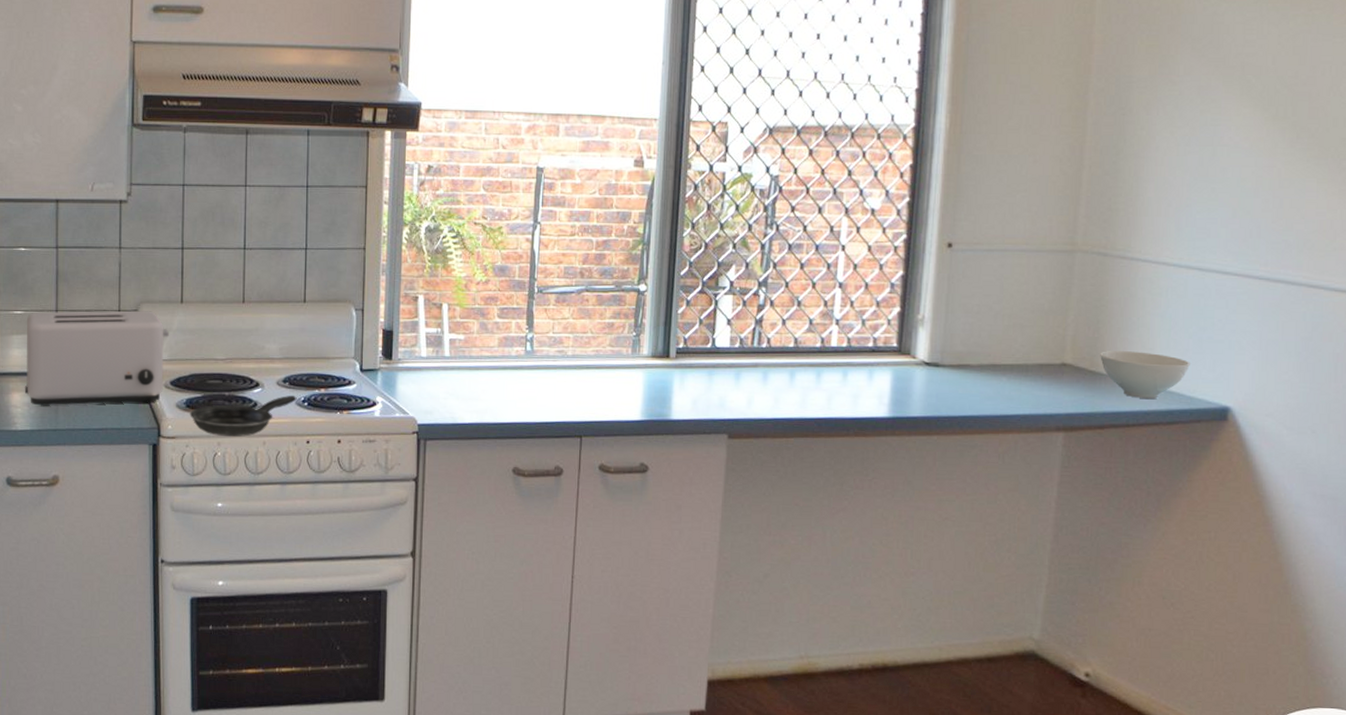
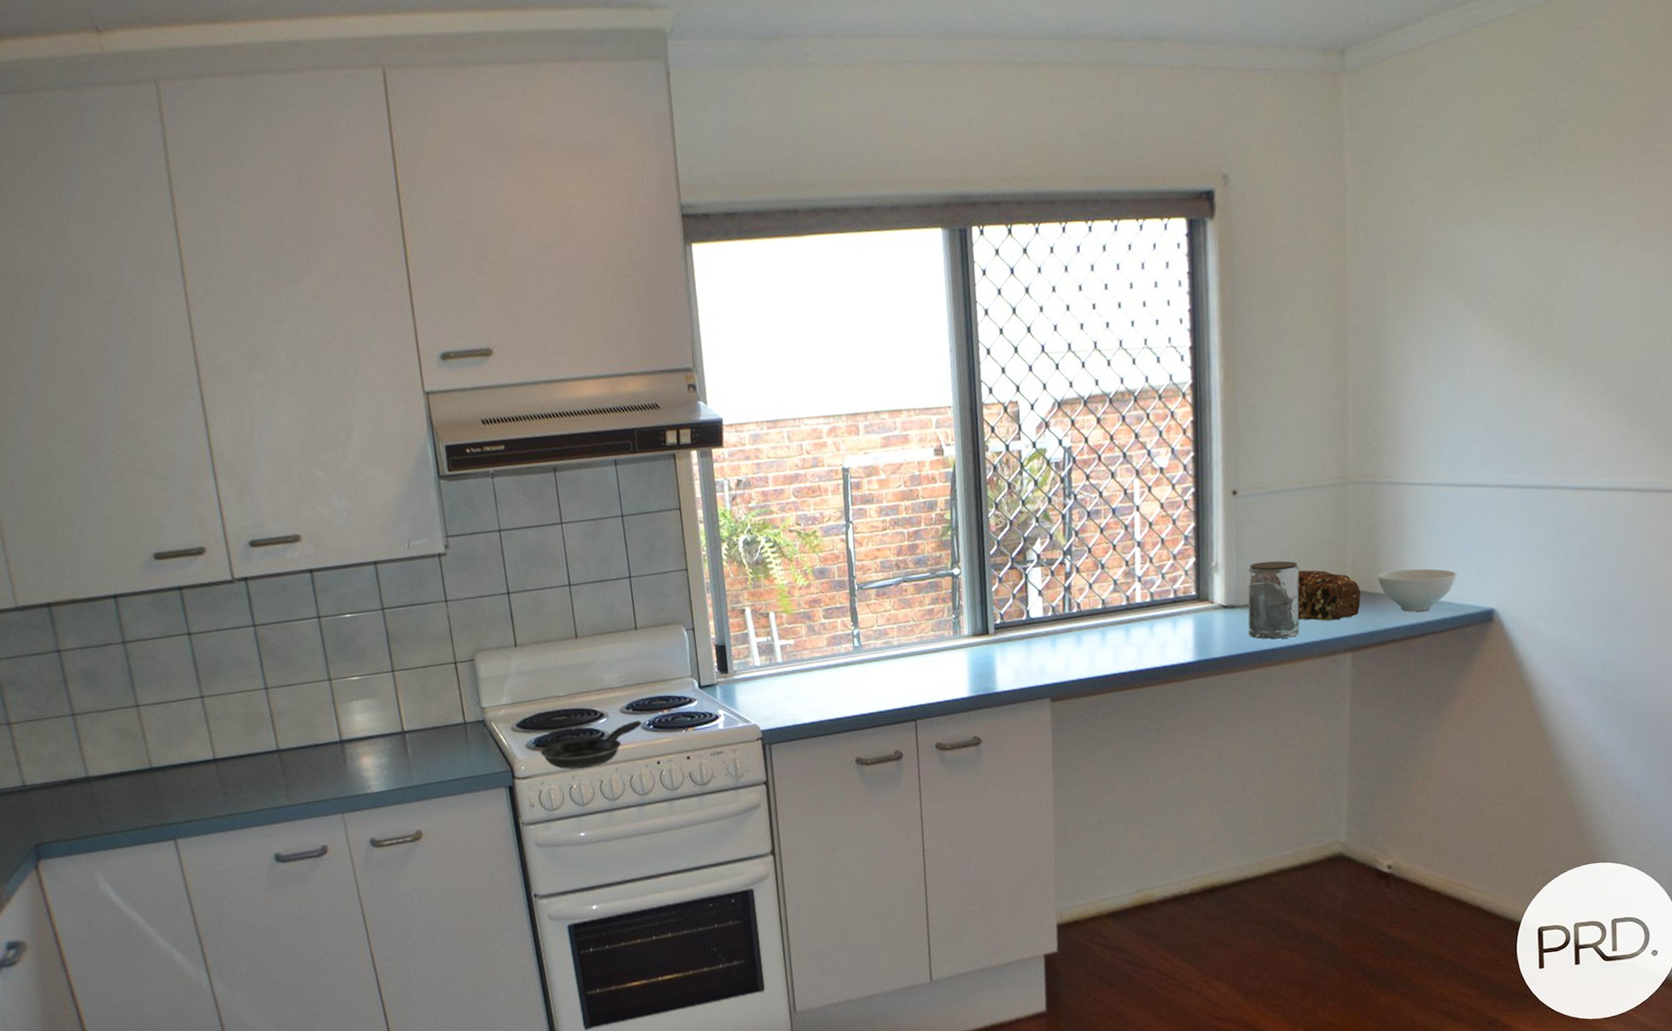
toaster: present [24,310,169,406] -> none [364,658,511,766]
jar: none [951,321,1014,407] -> present [1247,560,1300,639]
bread loaf: none [1007,336,1080,395] -> present [1298,570,1361,621]

